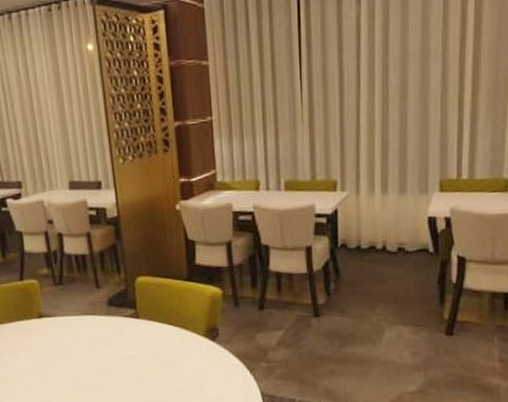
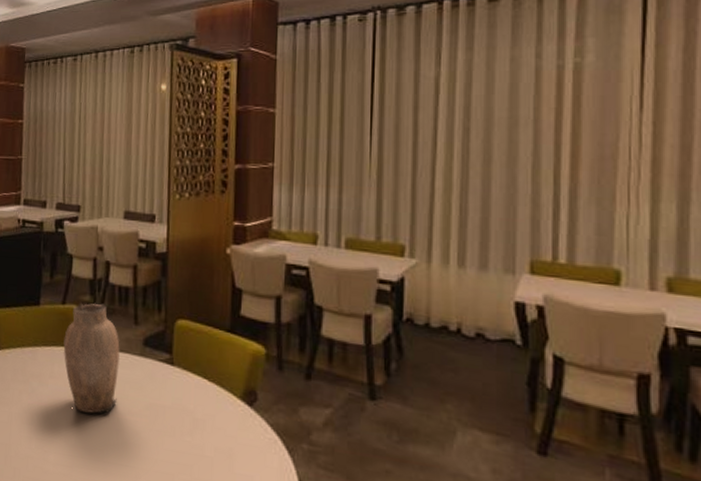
vase: none [28,274,90,375] -> present [63,303,121,414]

